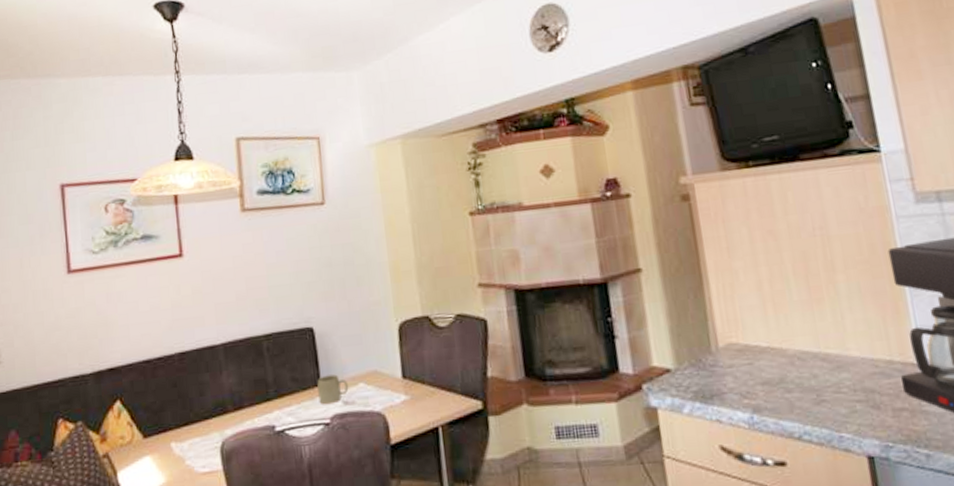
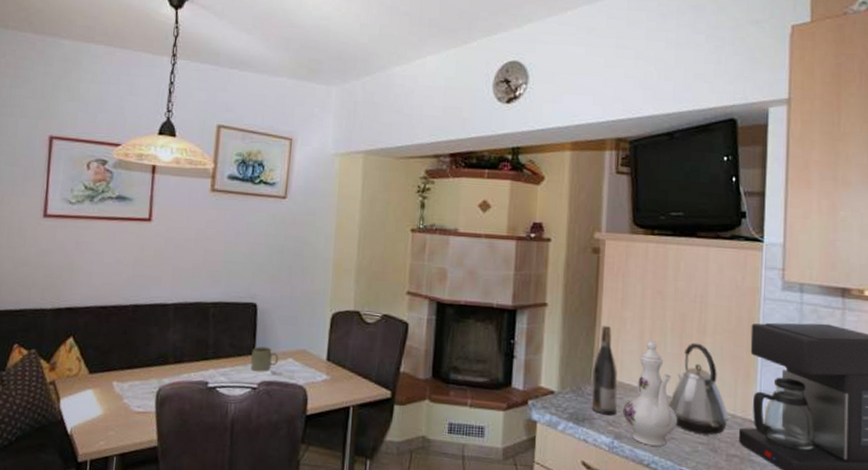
wine bottle: none [710,281,749,387] -> present [591,325,618,415]
ewer: none [755,290,825,414] -> present [623,341,678,447]
kettle: none [808,283,885,390] -> present [668,342,728,435]

